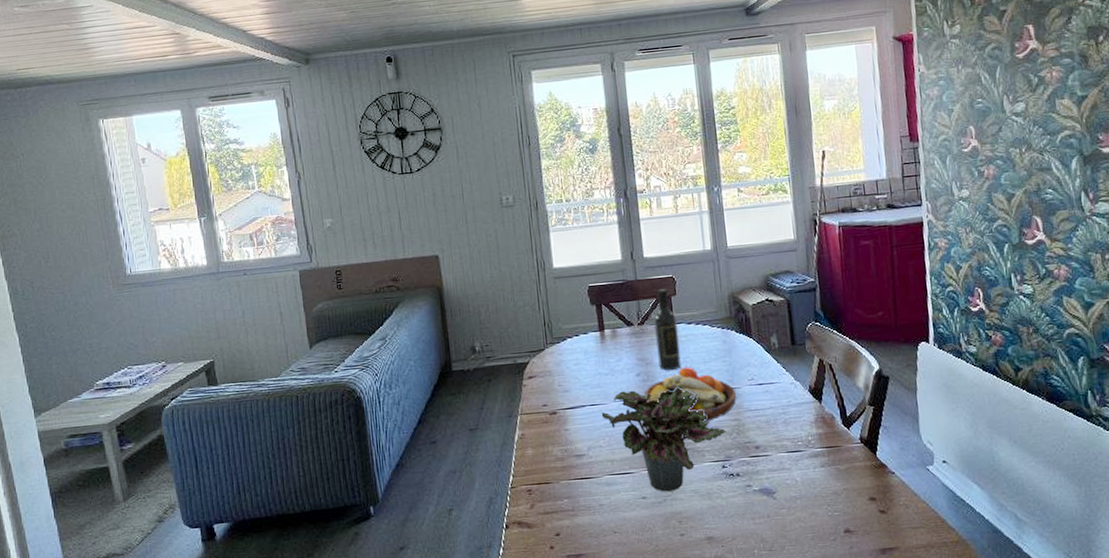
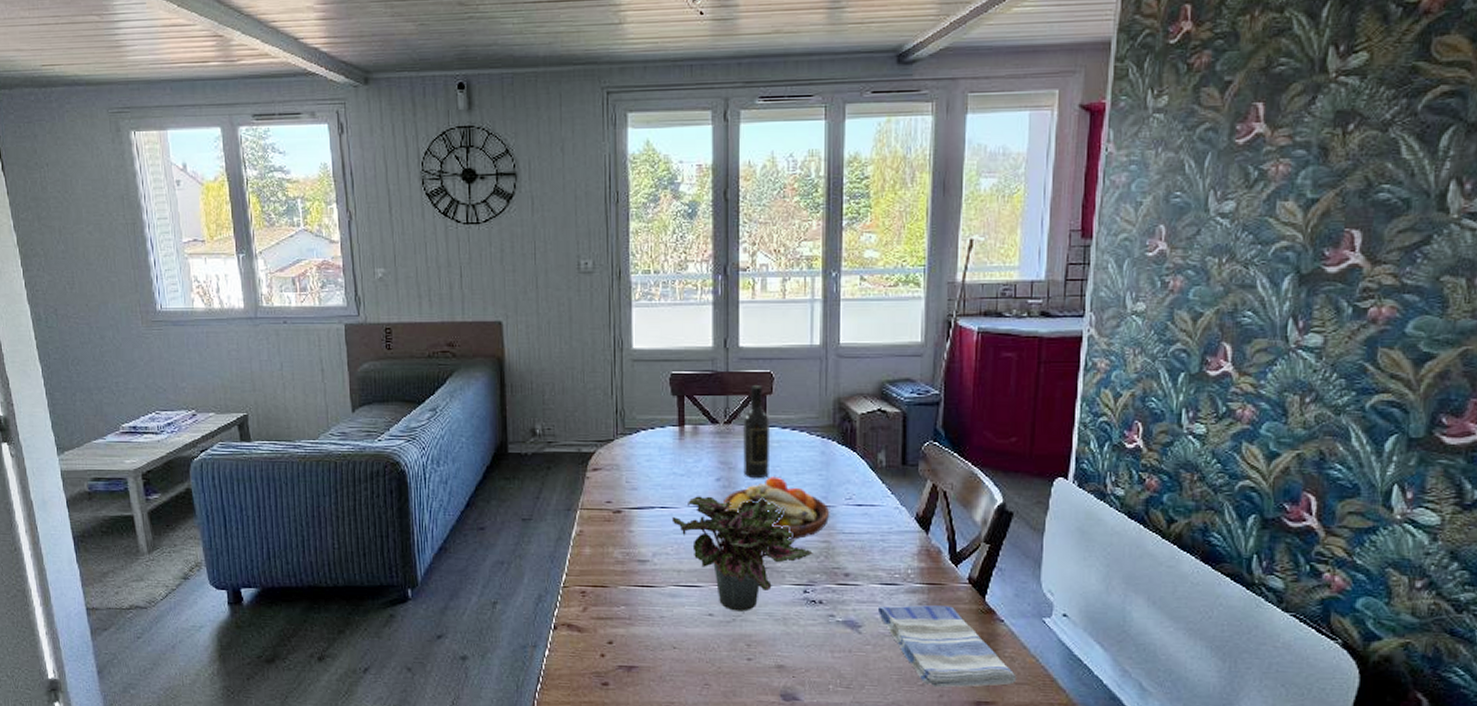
dish towel: none [788,465,913,541] -> present [879,605,1017,688]

